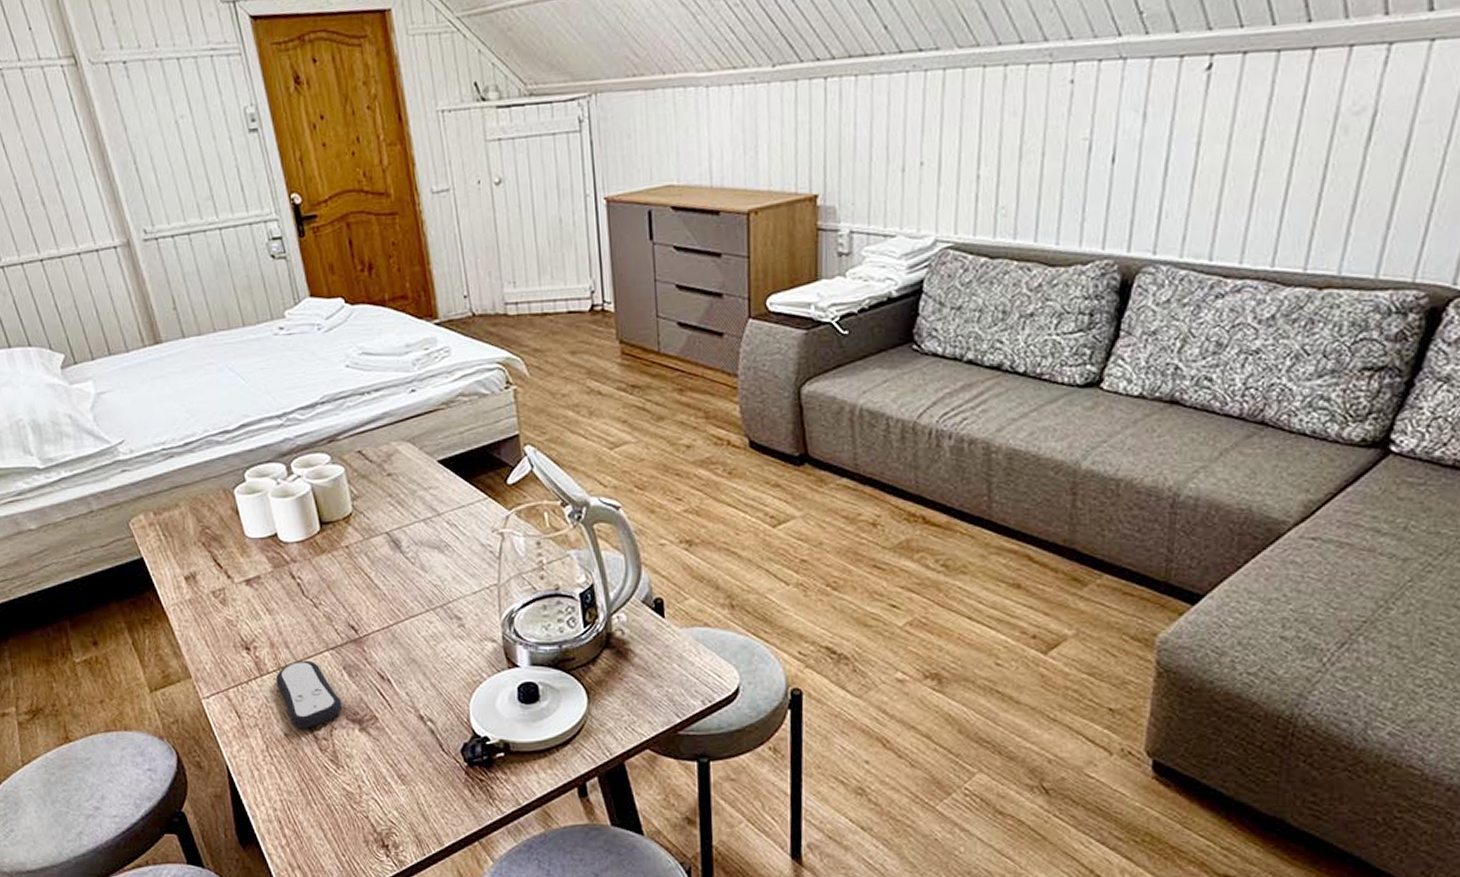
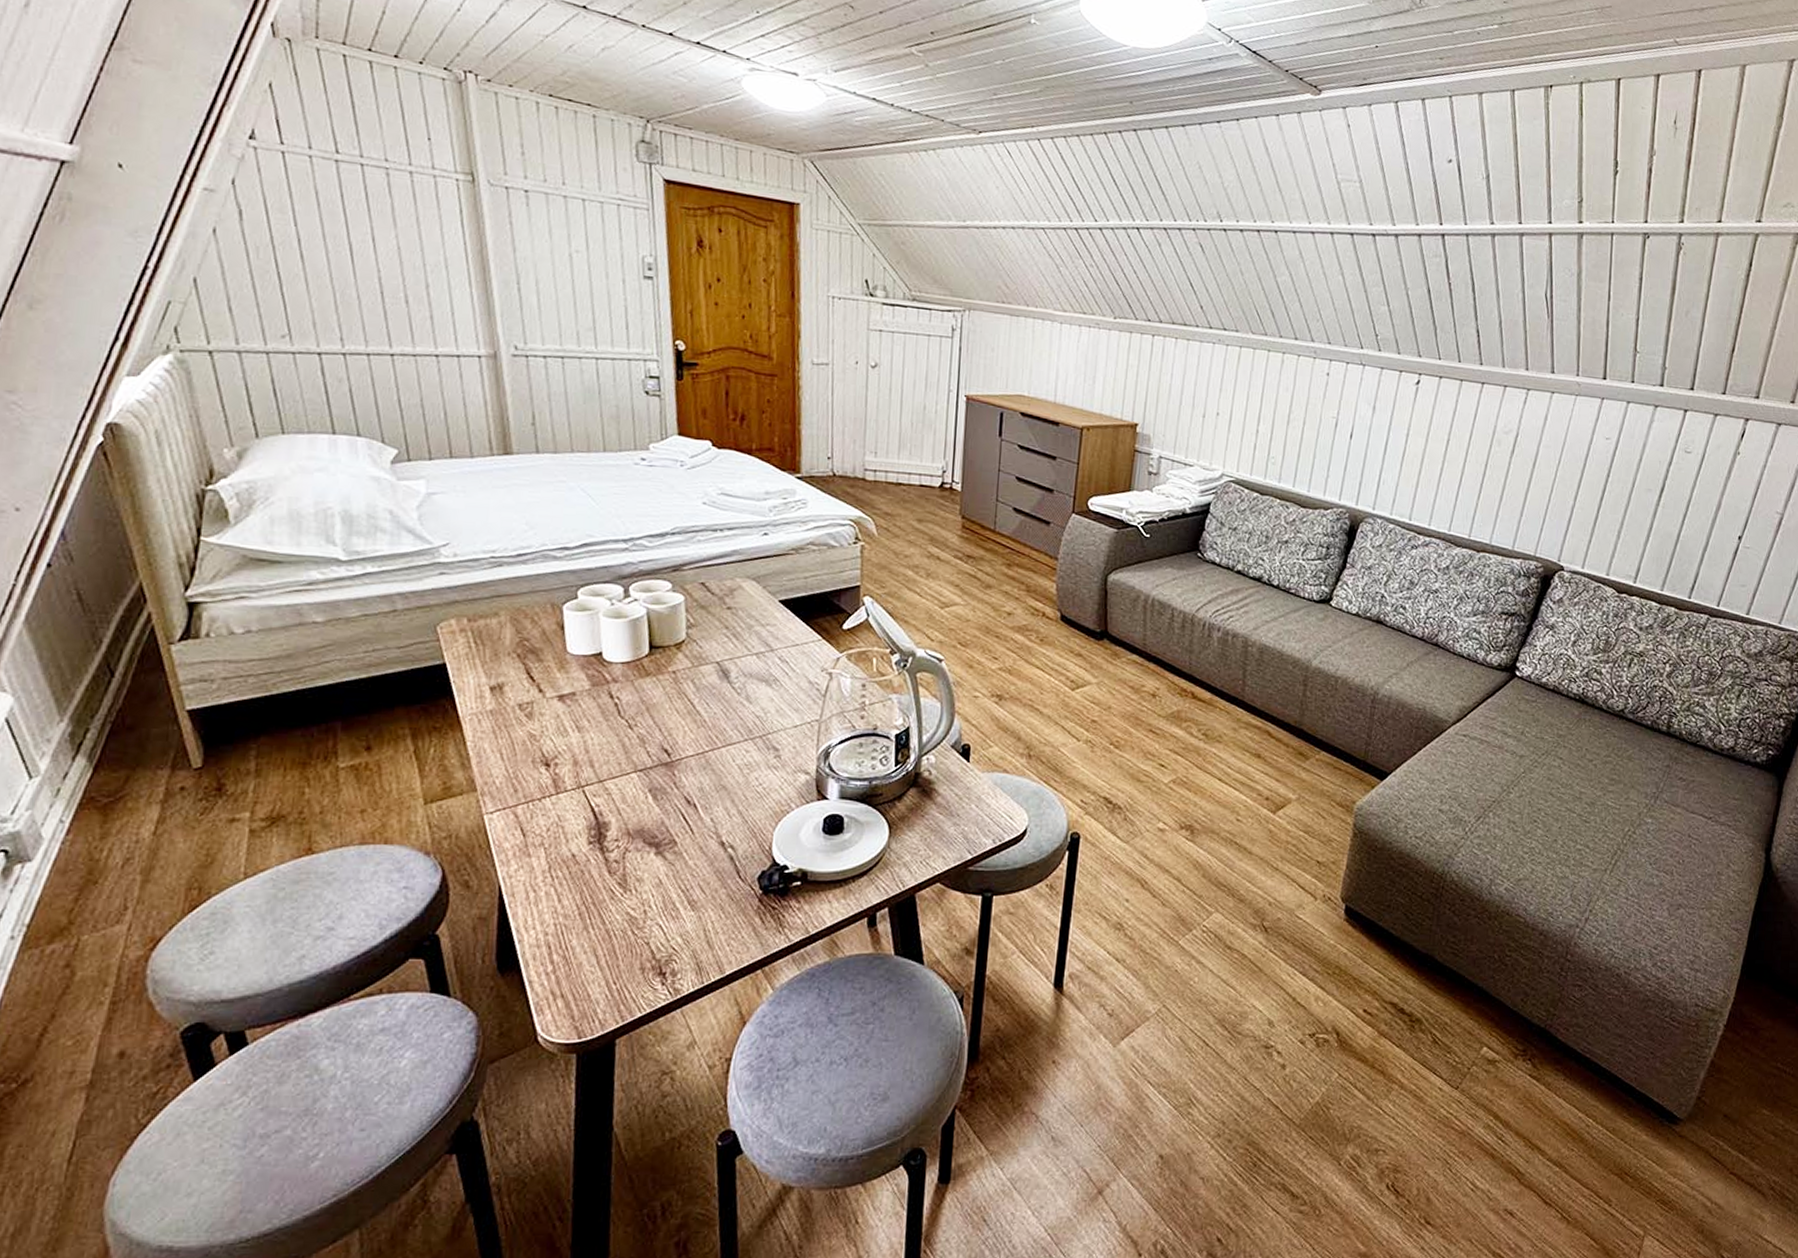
remote control: present [275,660,343,729] -> none [572,780,642,850]

